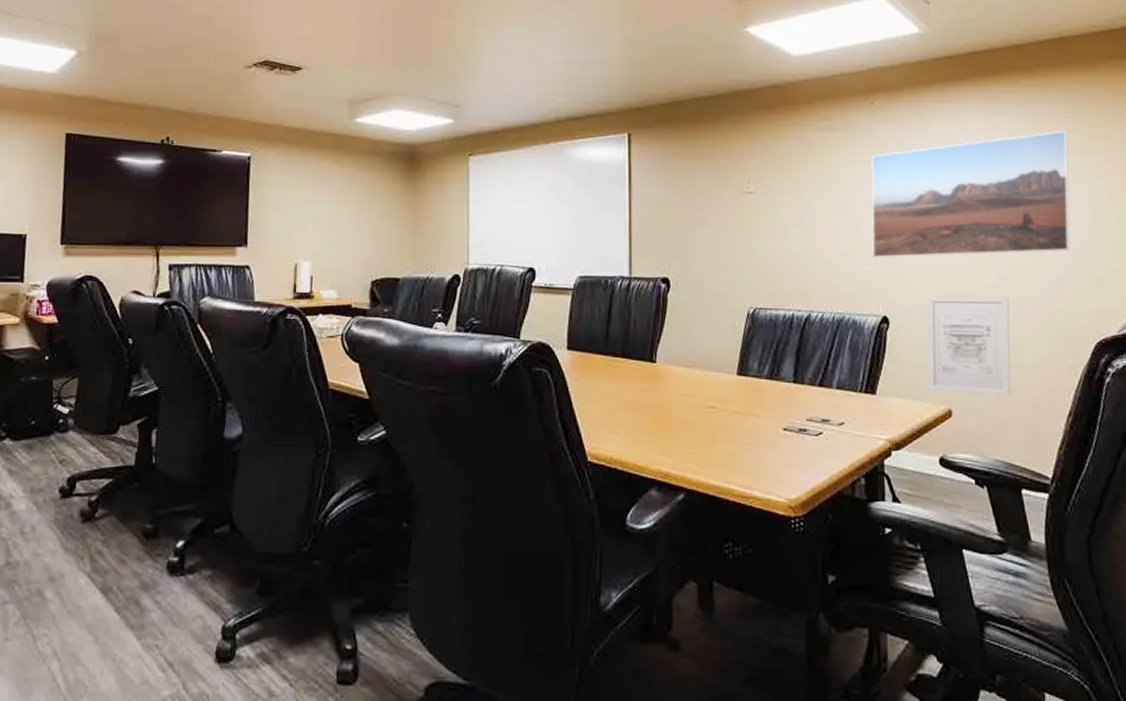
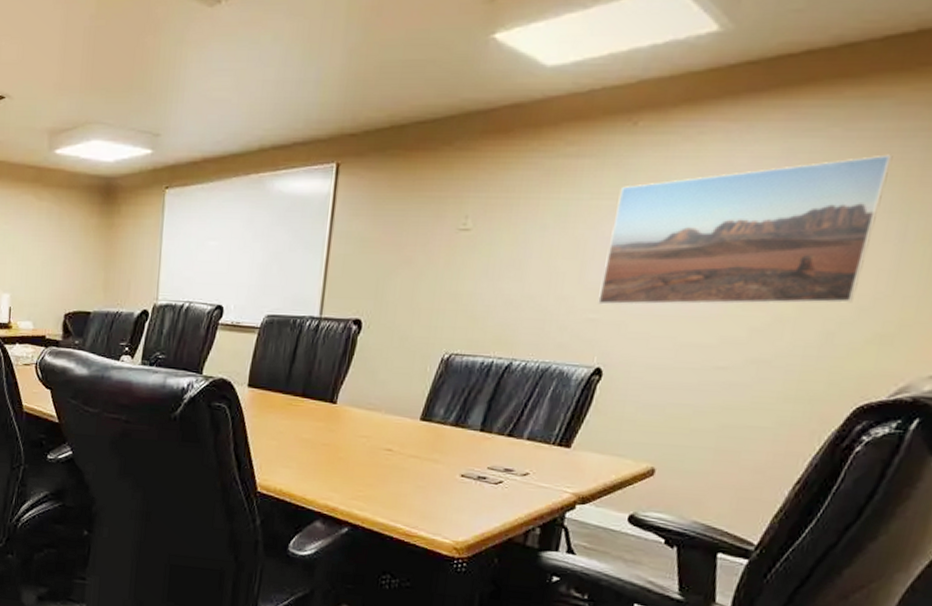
wall art: present [926,295,1011,398] -> none [631,348,757,460]

